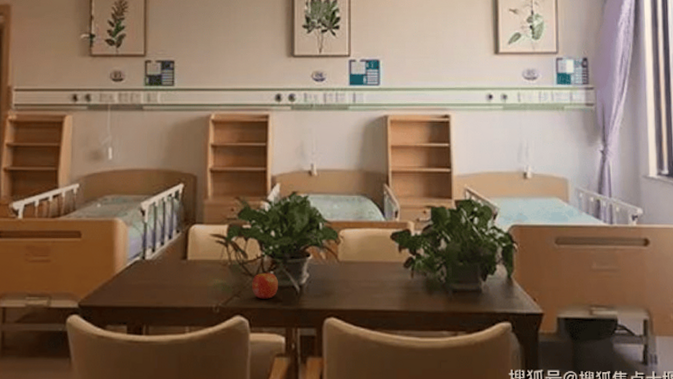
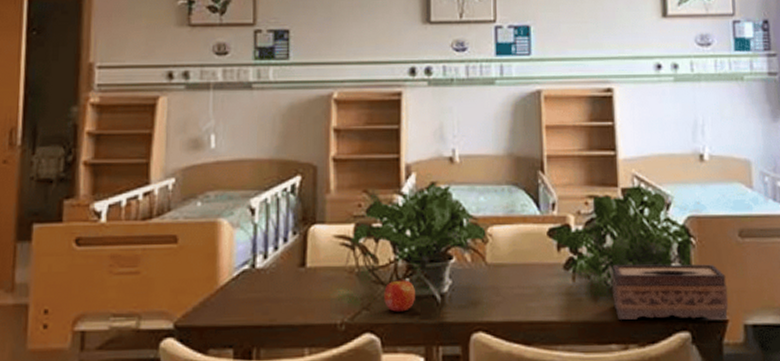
tissue box: none [445,264,545,313] -> present [612,264,729,320]

